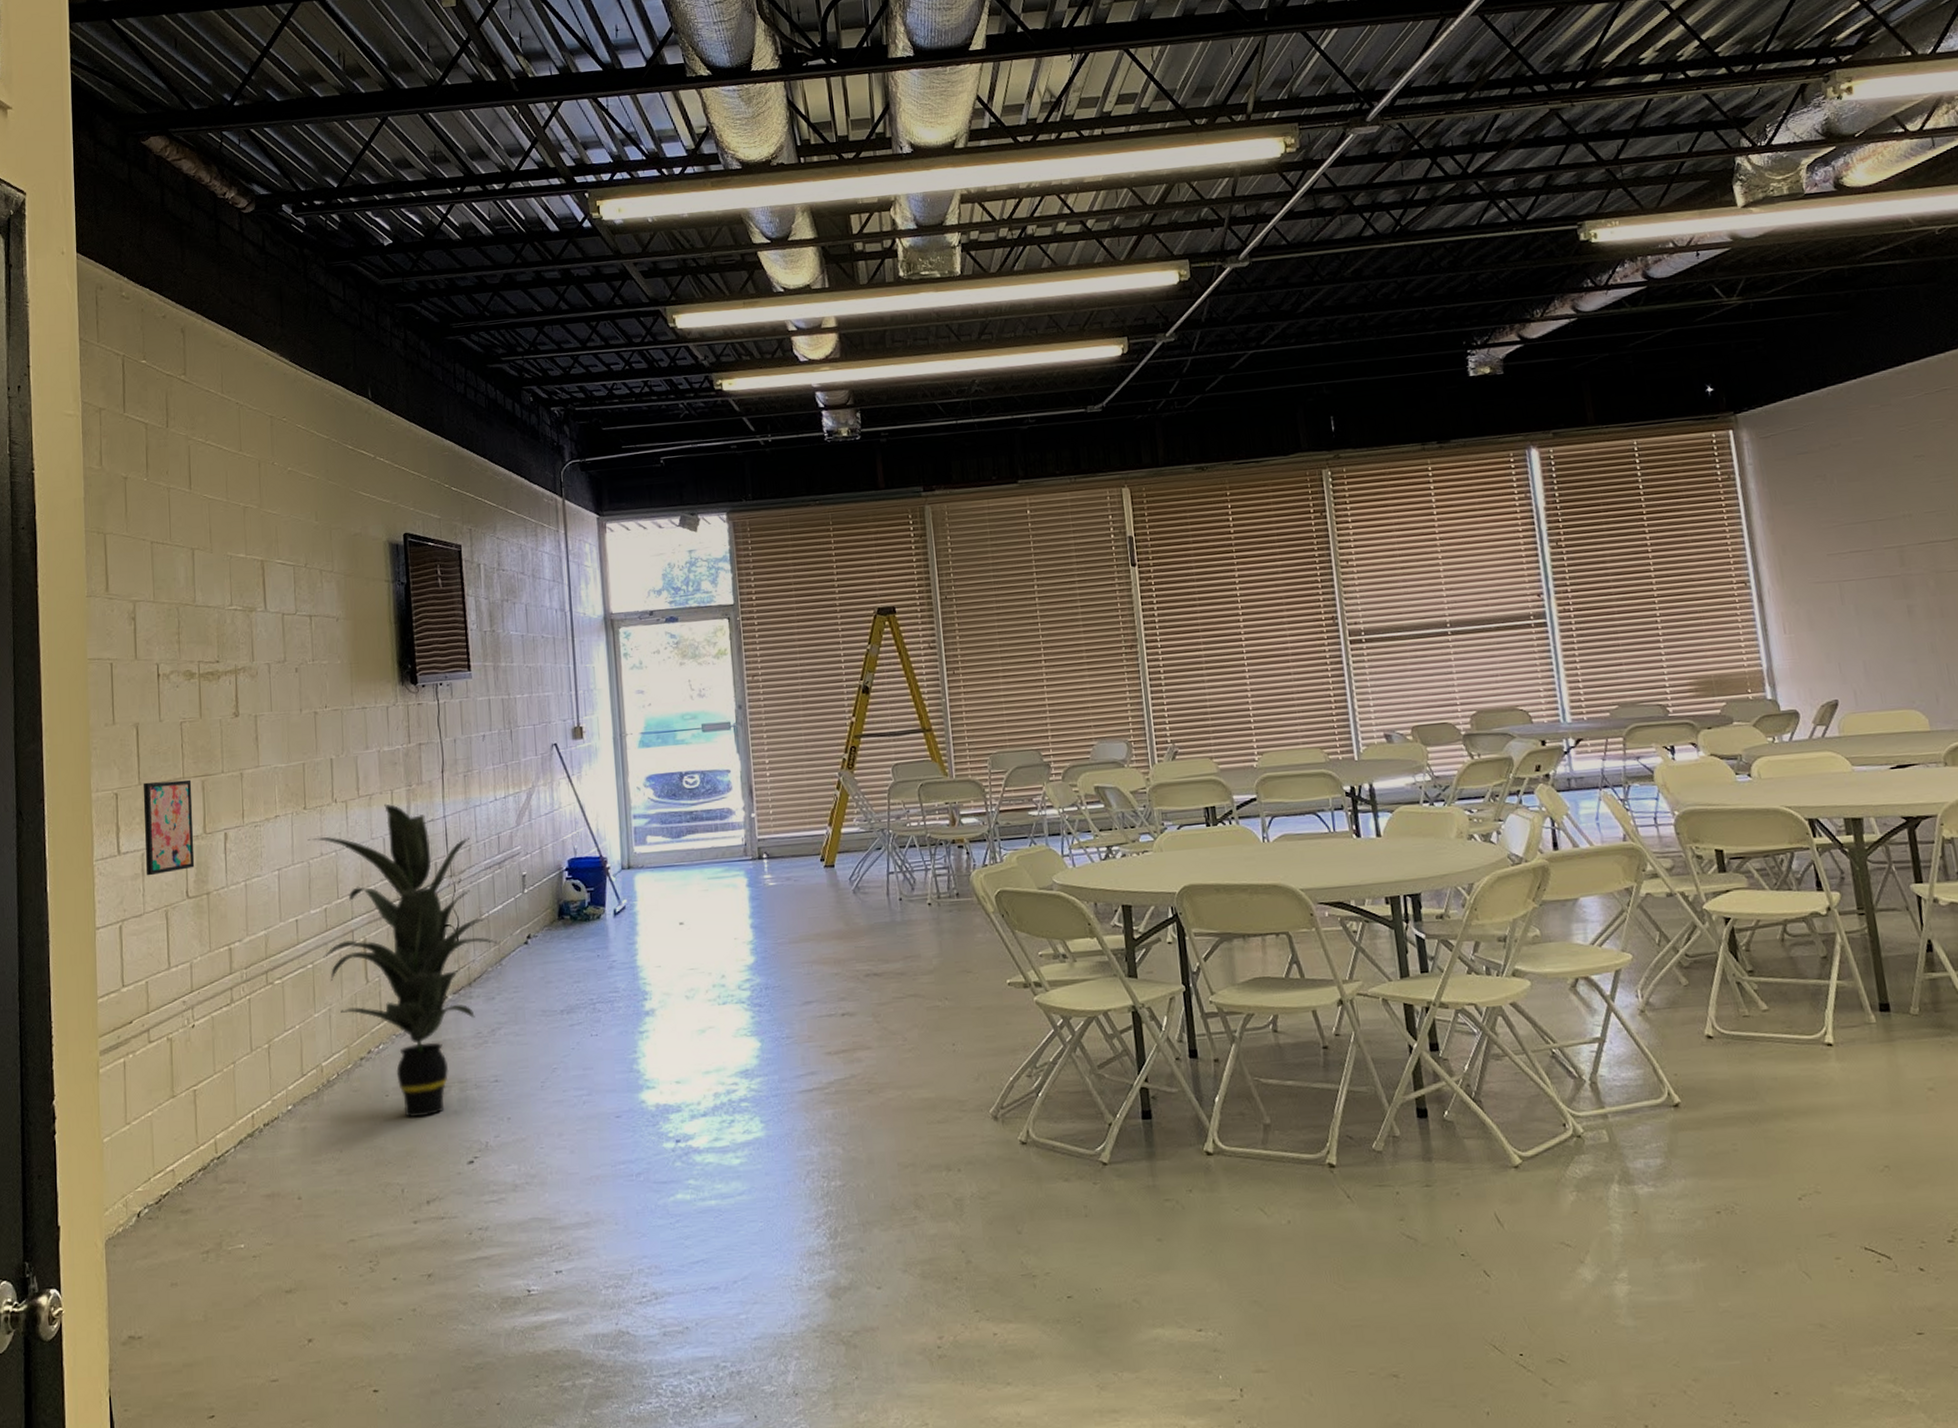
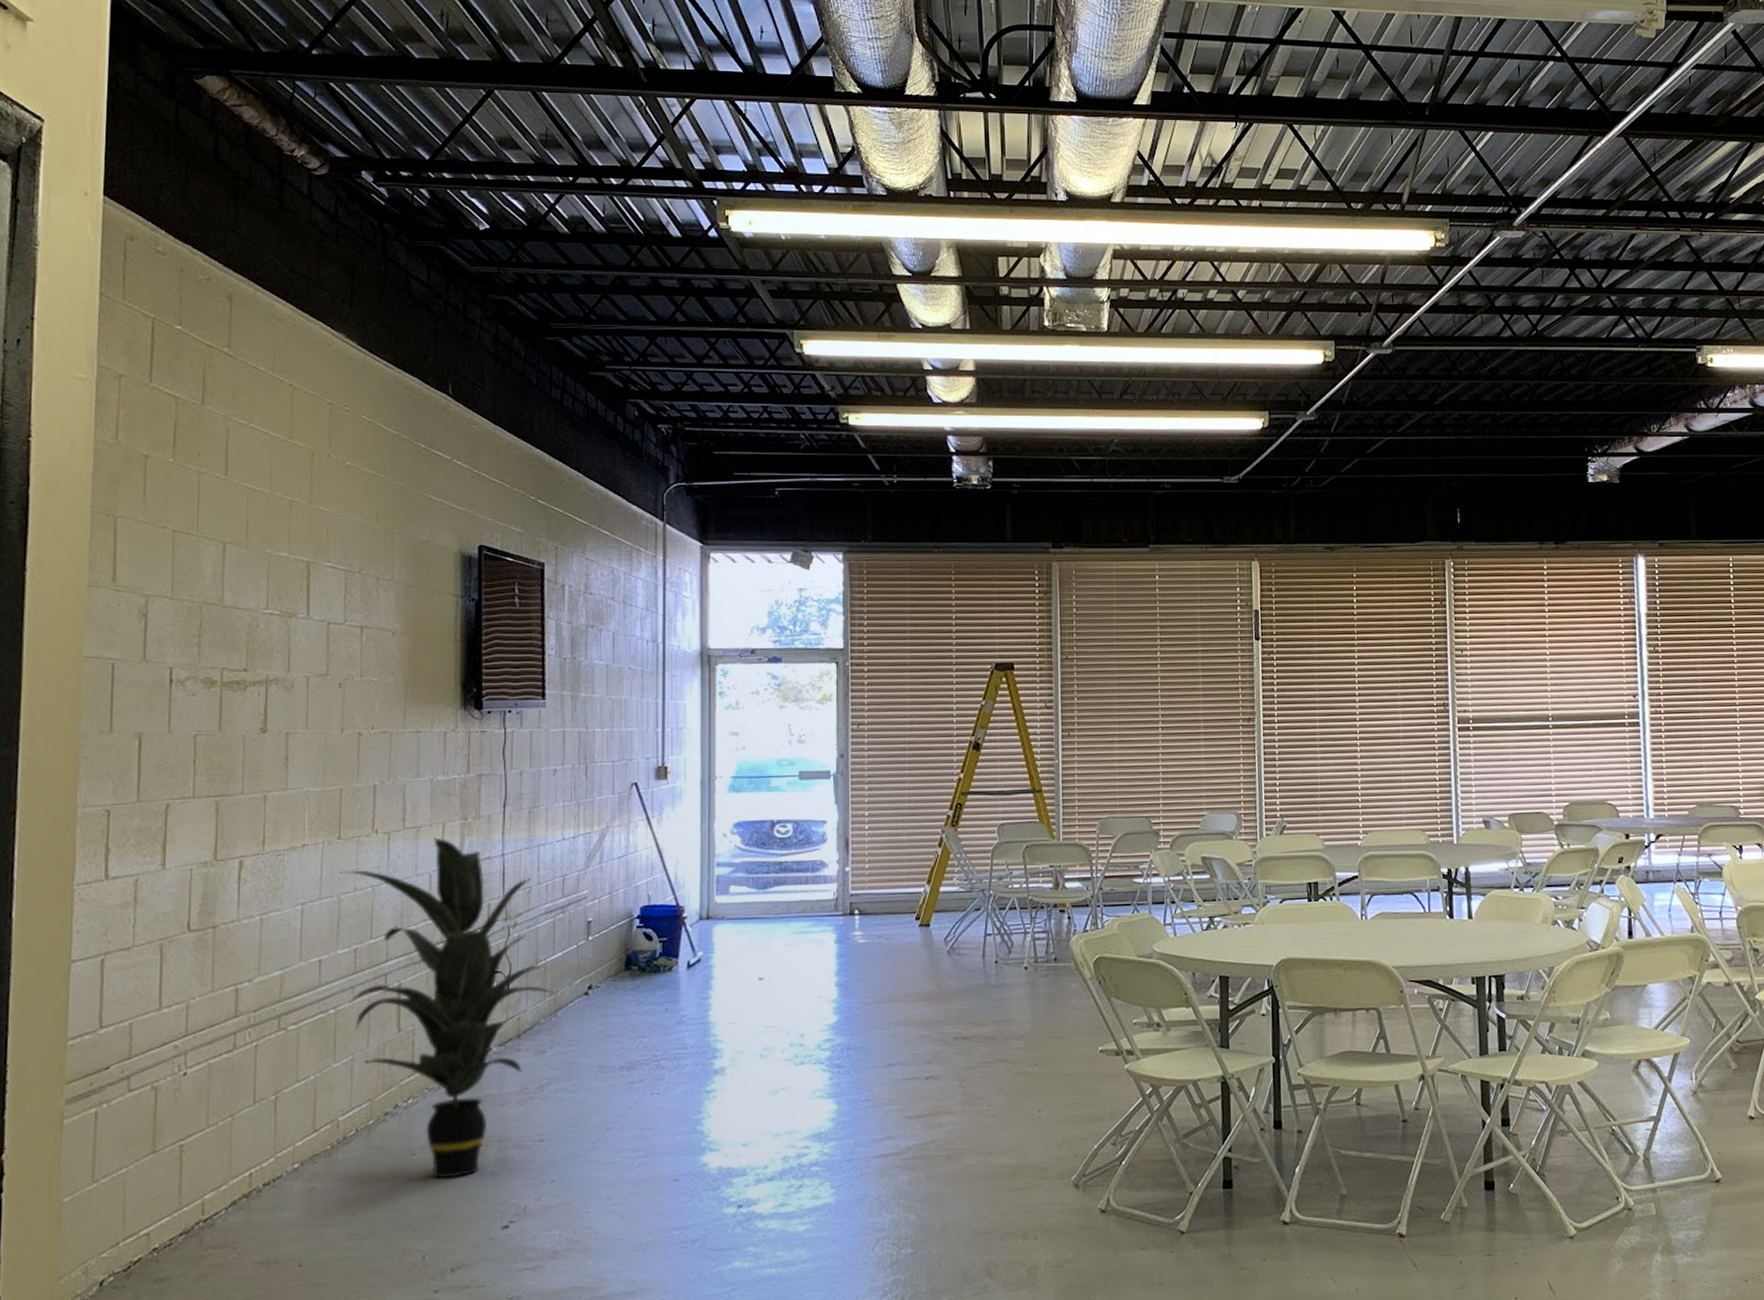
wall art: present [143,779,195,876] -> none [138,799,203,905]

